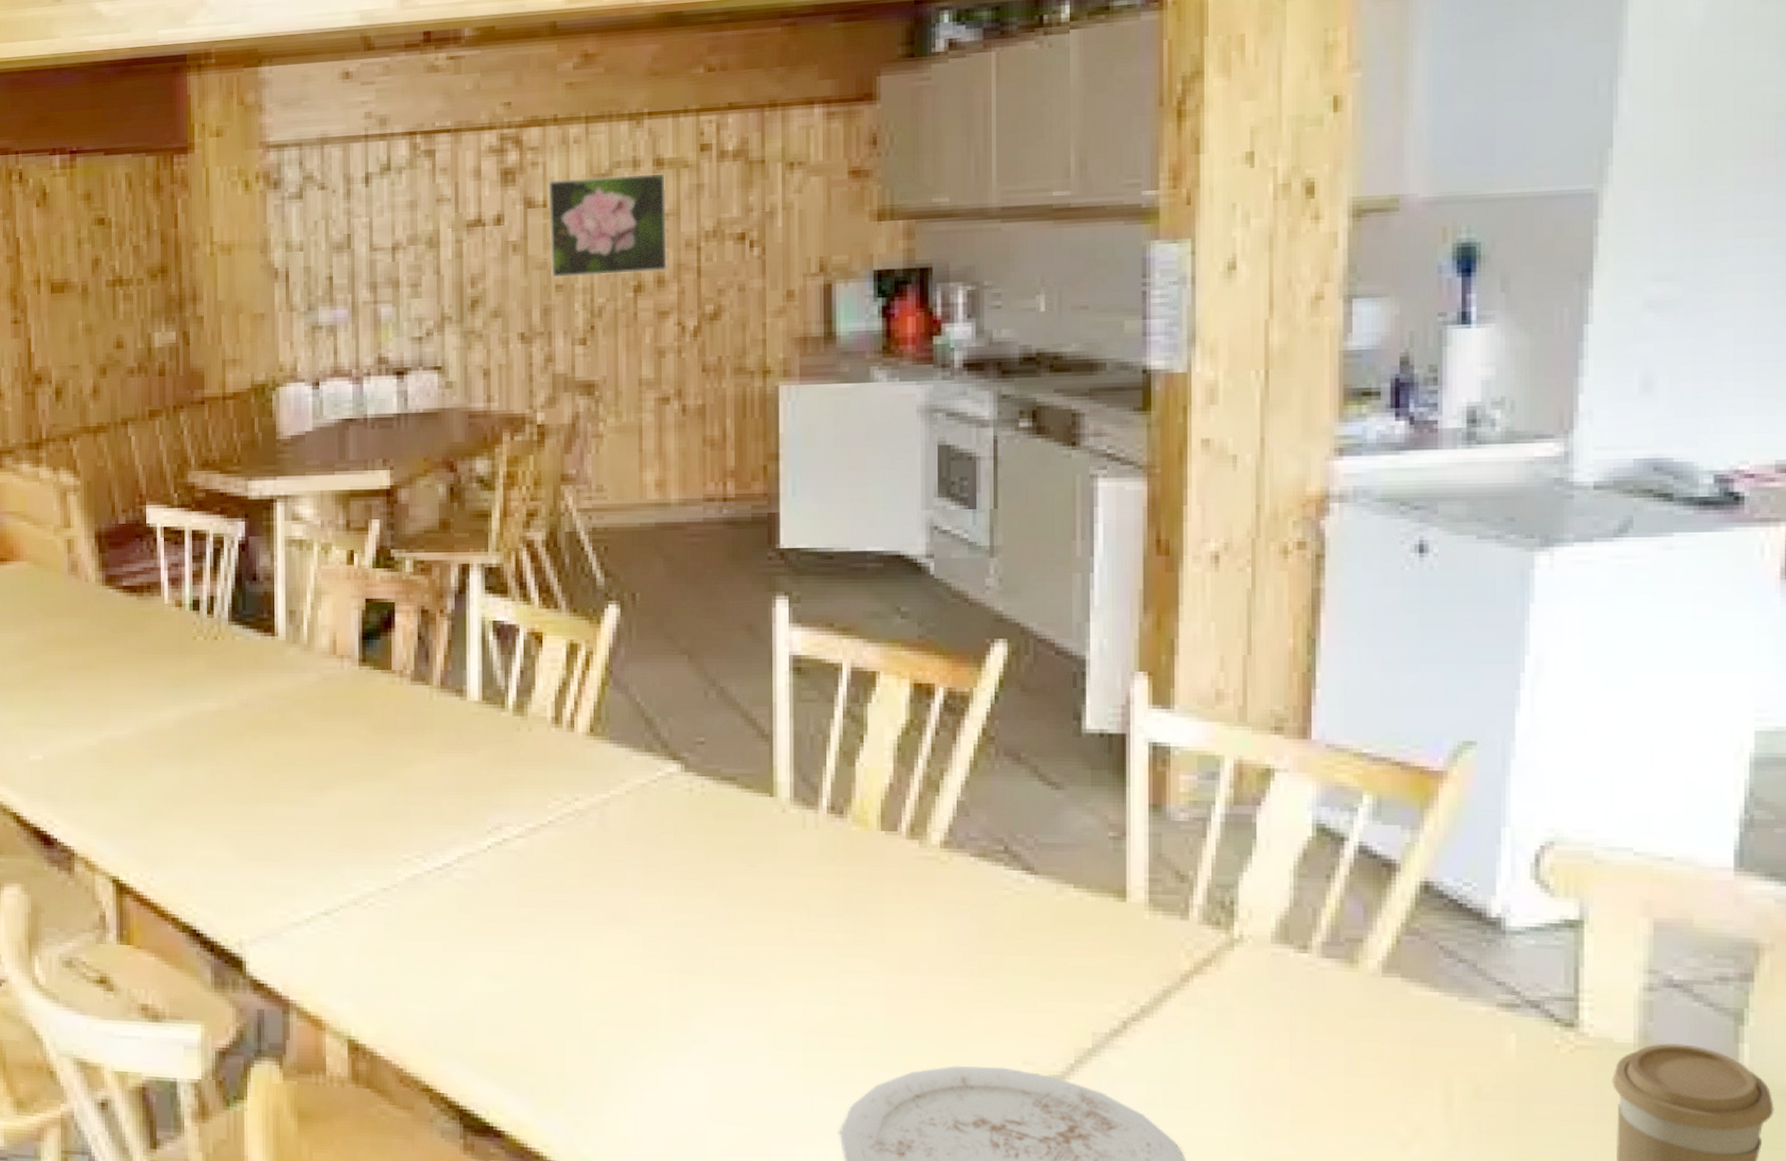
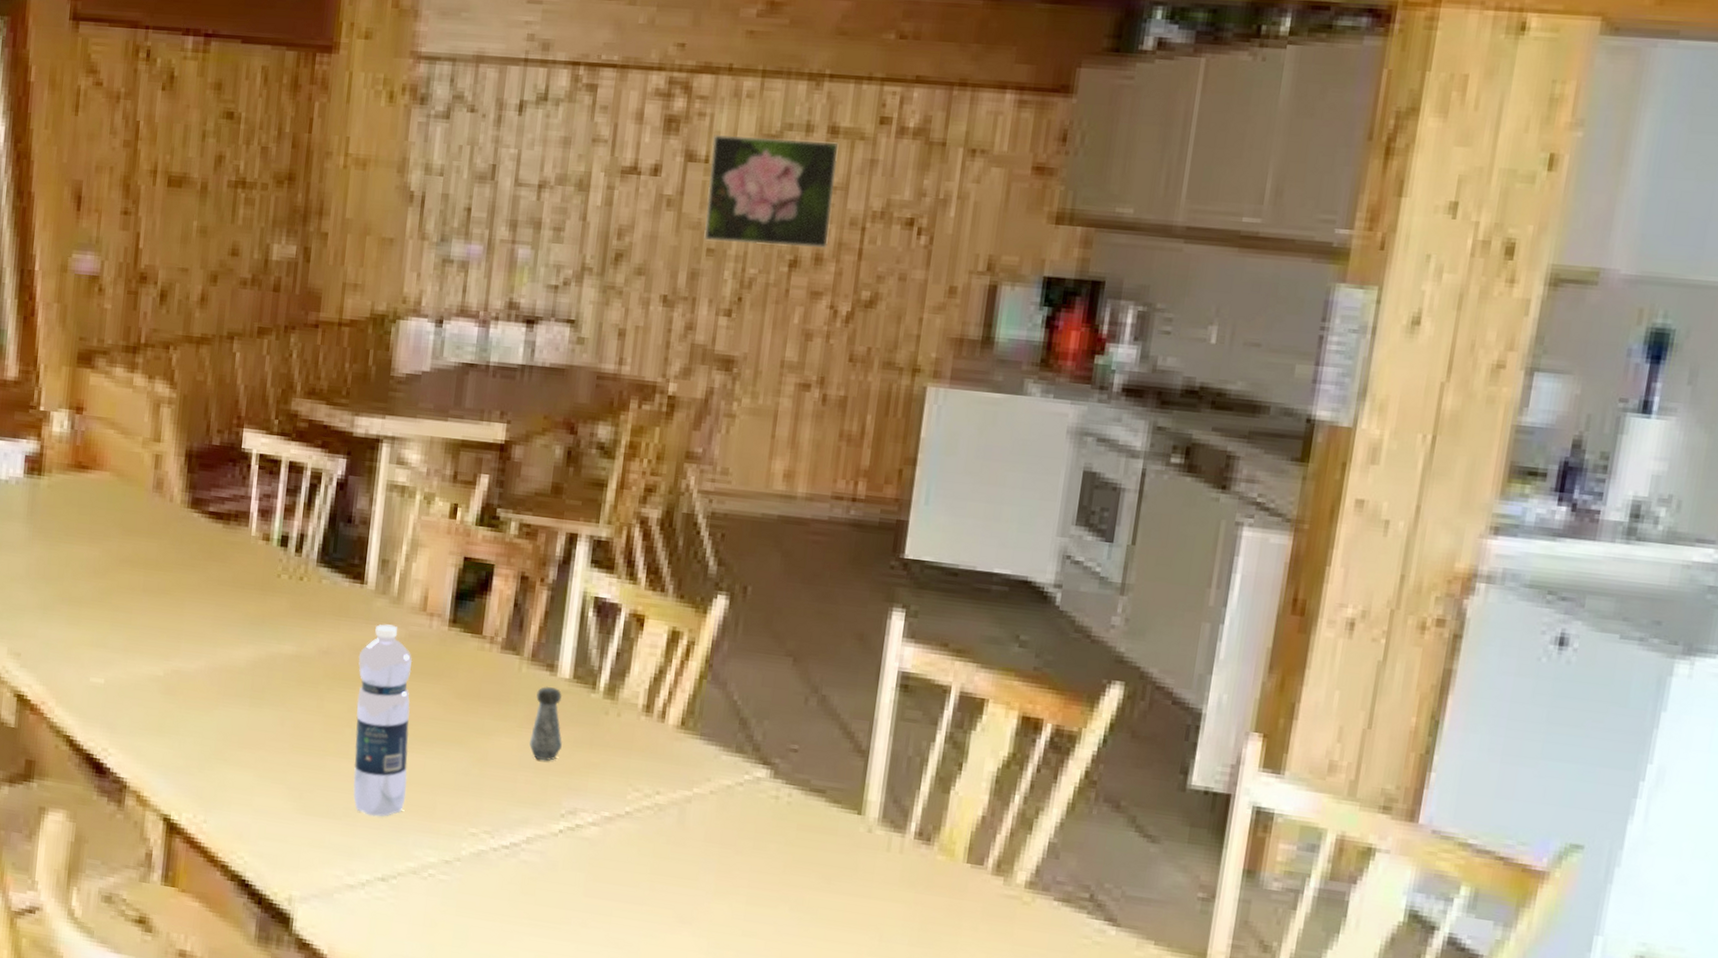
water bottle: none [278,671,338,855] -> present [353,624,413,817]
salt shaker: none [449,710,480,782] -> present [529,686,563,762]

